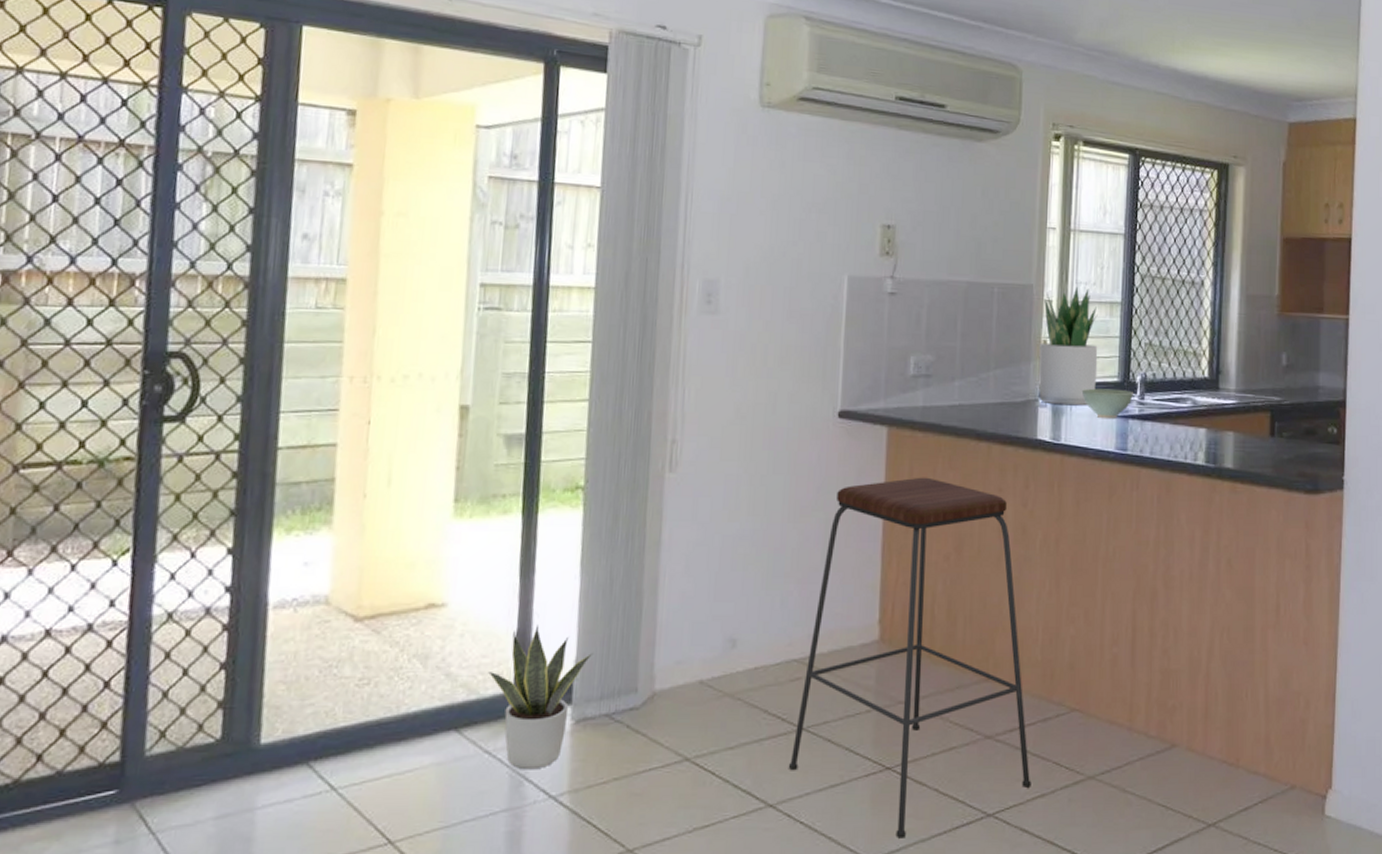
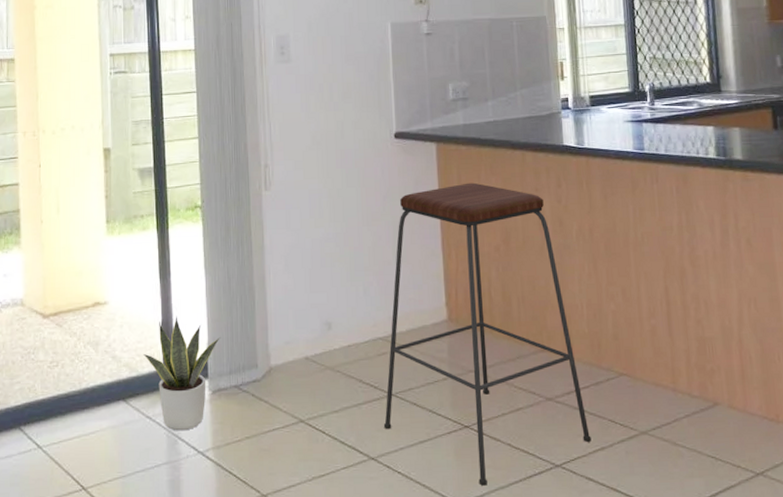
planter: present [1038,286,1098,406] -> none [557,14,610,115]
bowl: present [1081,388,1134,420] -> none [598,98,645,125]

